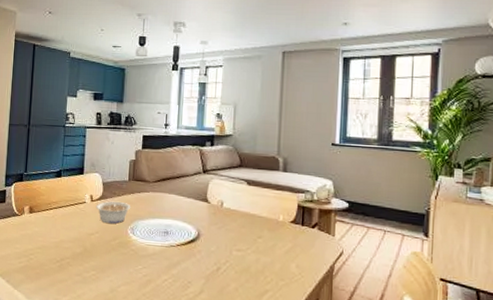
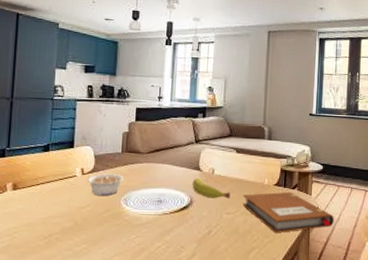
fruit: none [200,209,241,235] -> present [192,177,230,199]
notebook: none [254,230,363,277] -> present [242,191,334,234]

